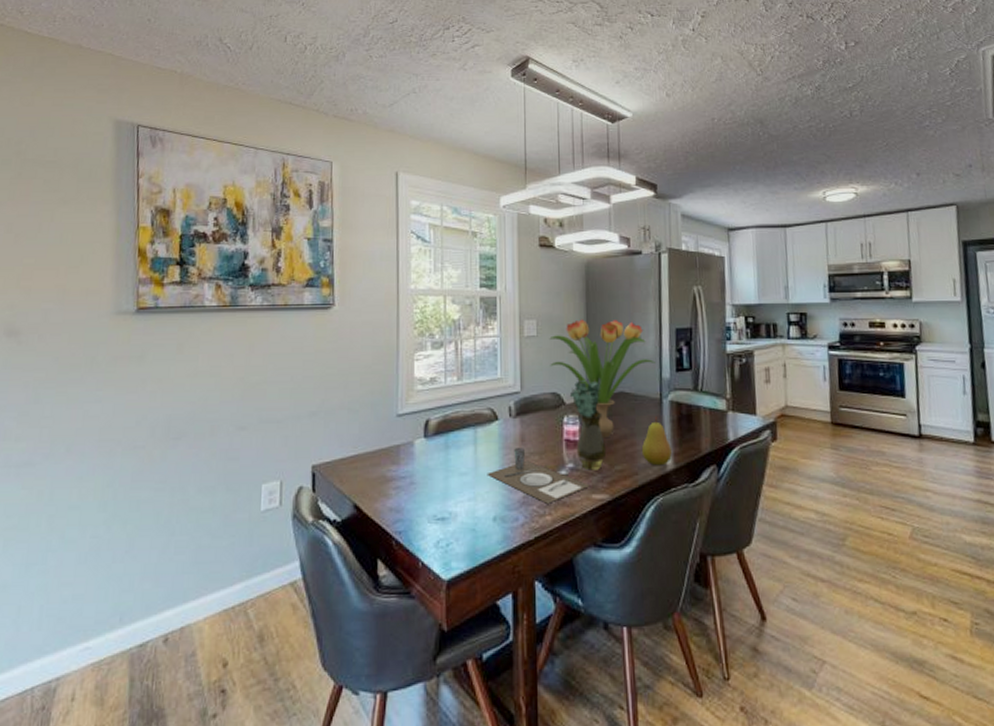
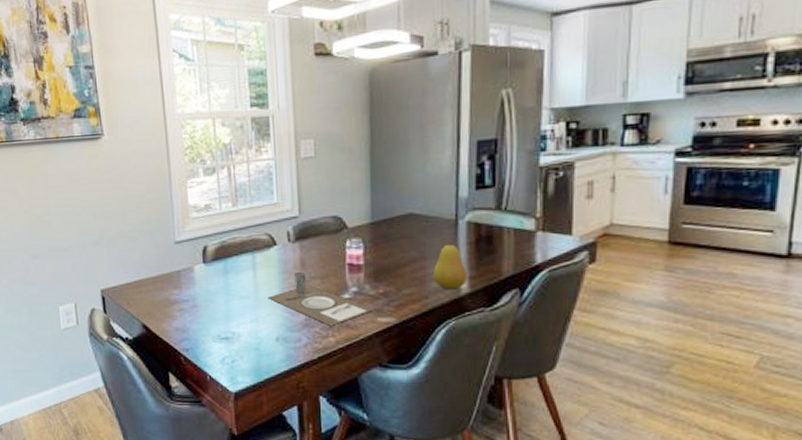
flower arrangement: present [549,319,655,439] -> none [329,134,451,262]
vase: present [569,378,607,471] -> none [352,200,394,294]

